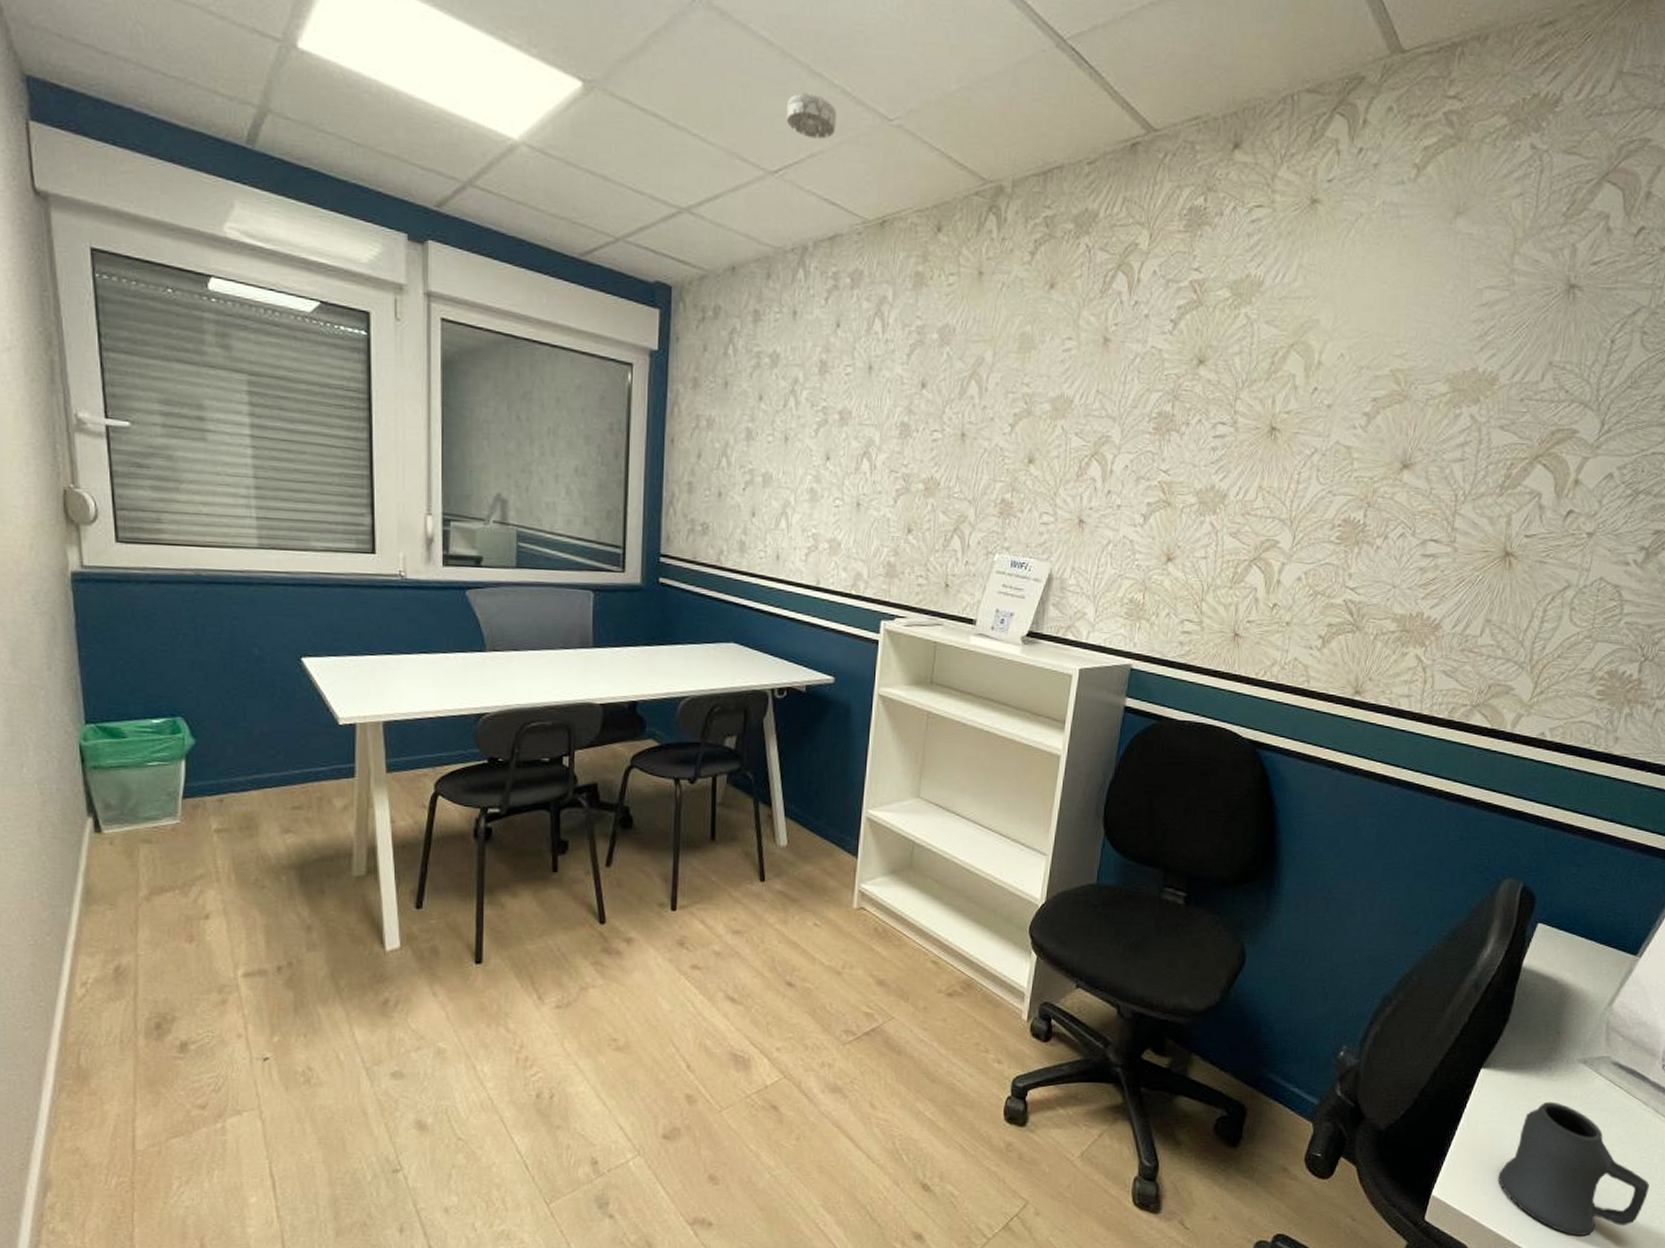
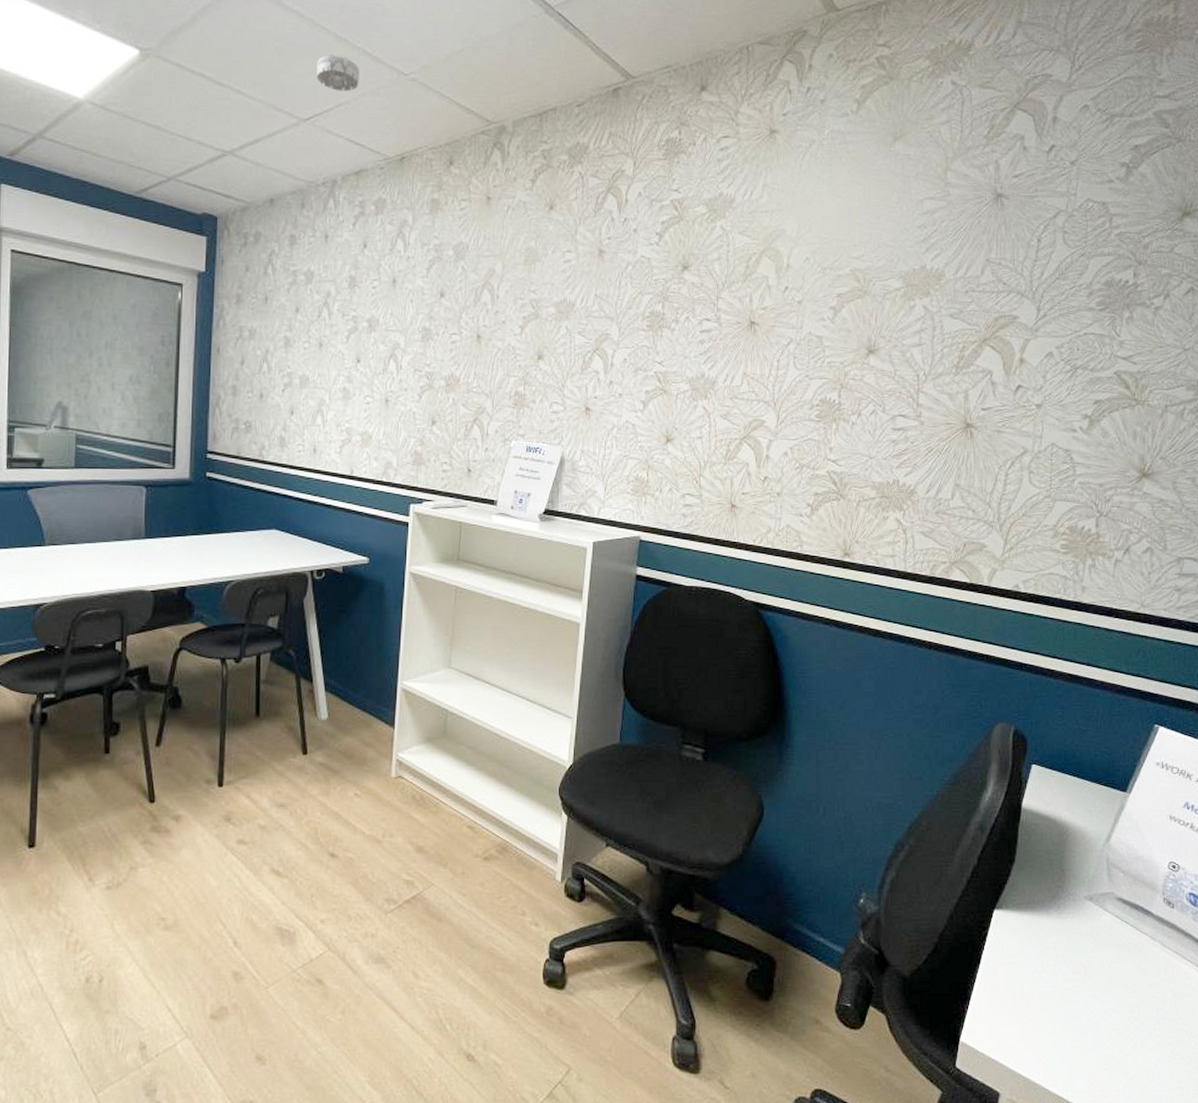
mug: present [1498,1101,1650,1237] -> none [1022,940,1166,1077]

